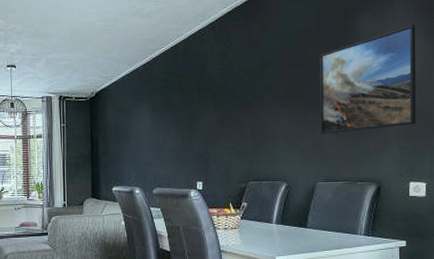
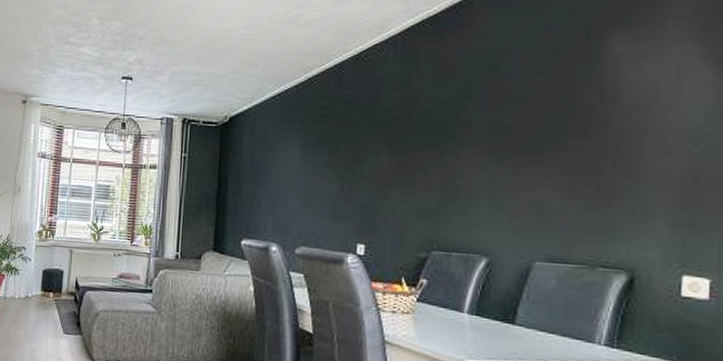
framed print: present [320,25,417,135] -> none [543,51,701,196]

